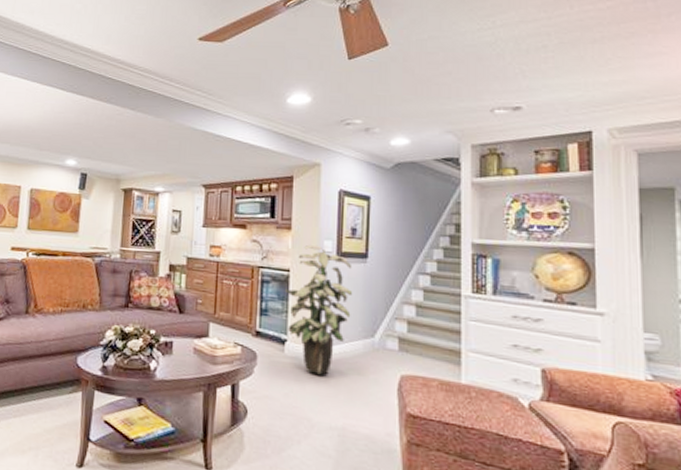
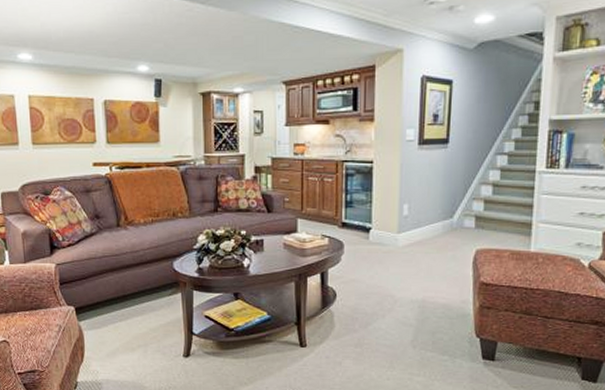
indoor plant: present [285,244,353,375] -> none [369,134,434,256]

